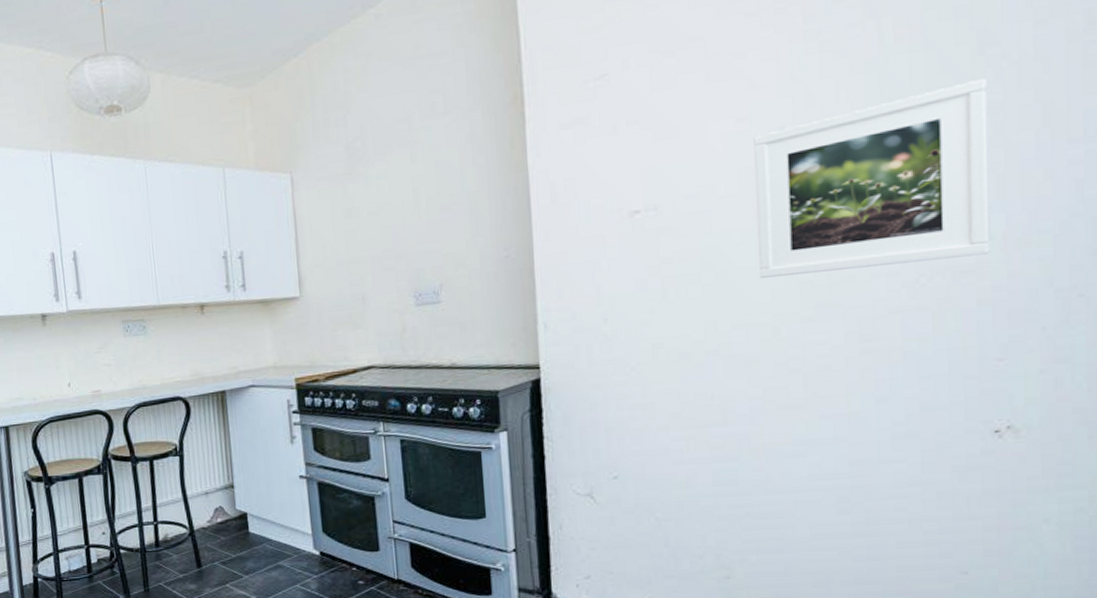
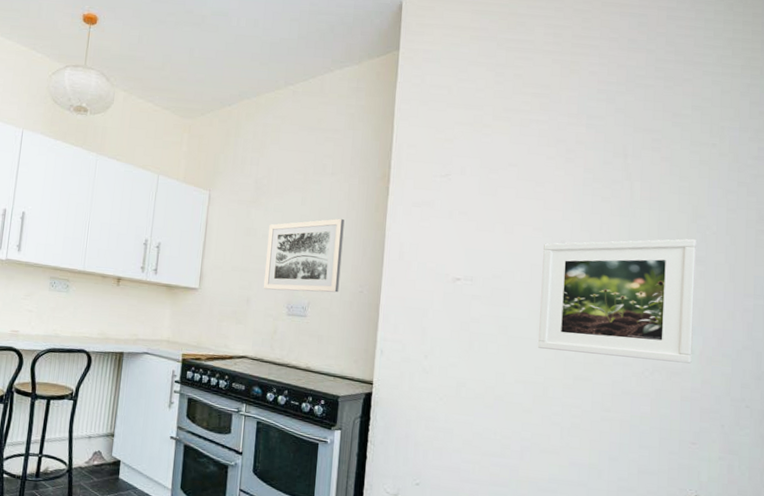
wall art: none [373,168,478,280] -> present [263,218,345,293]

